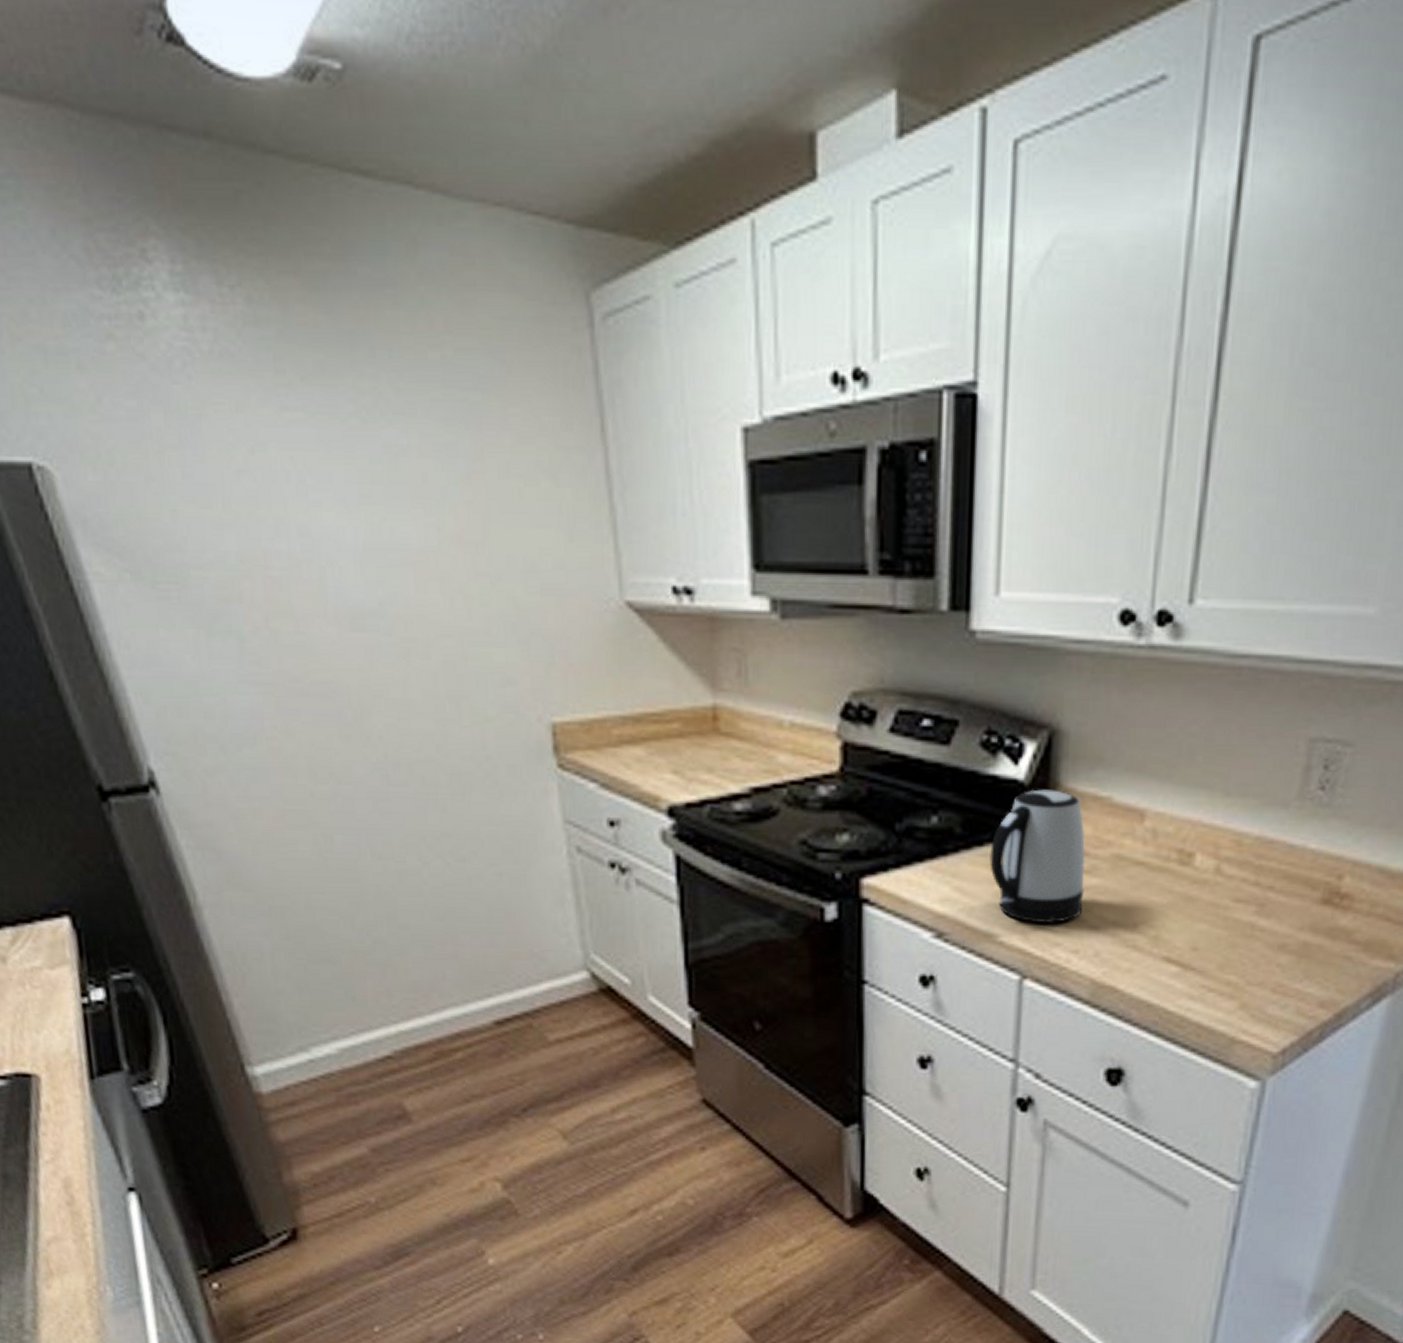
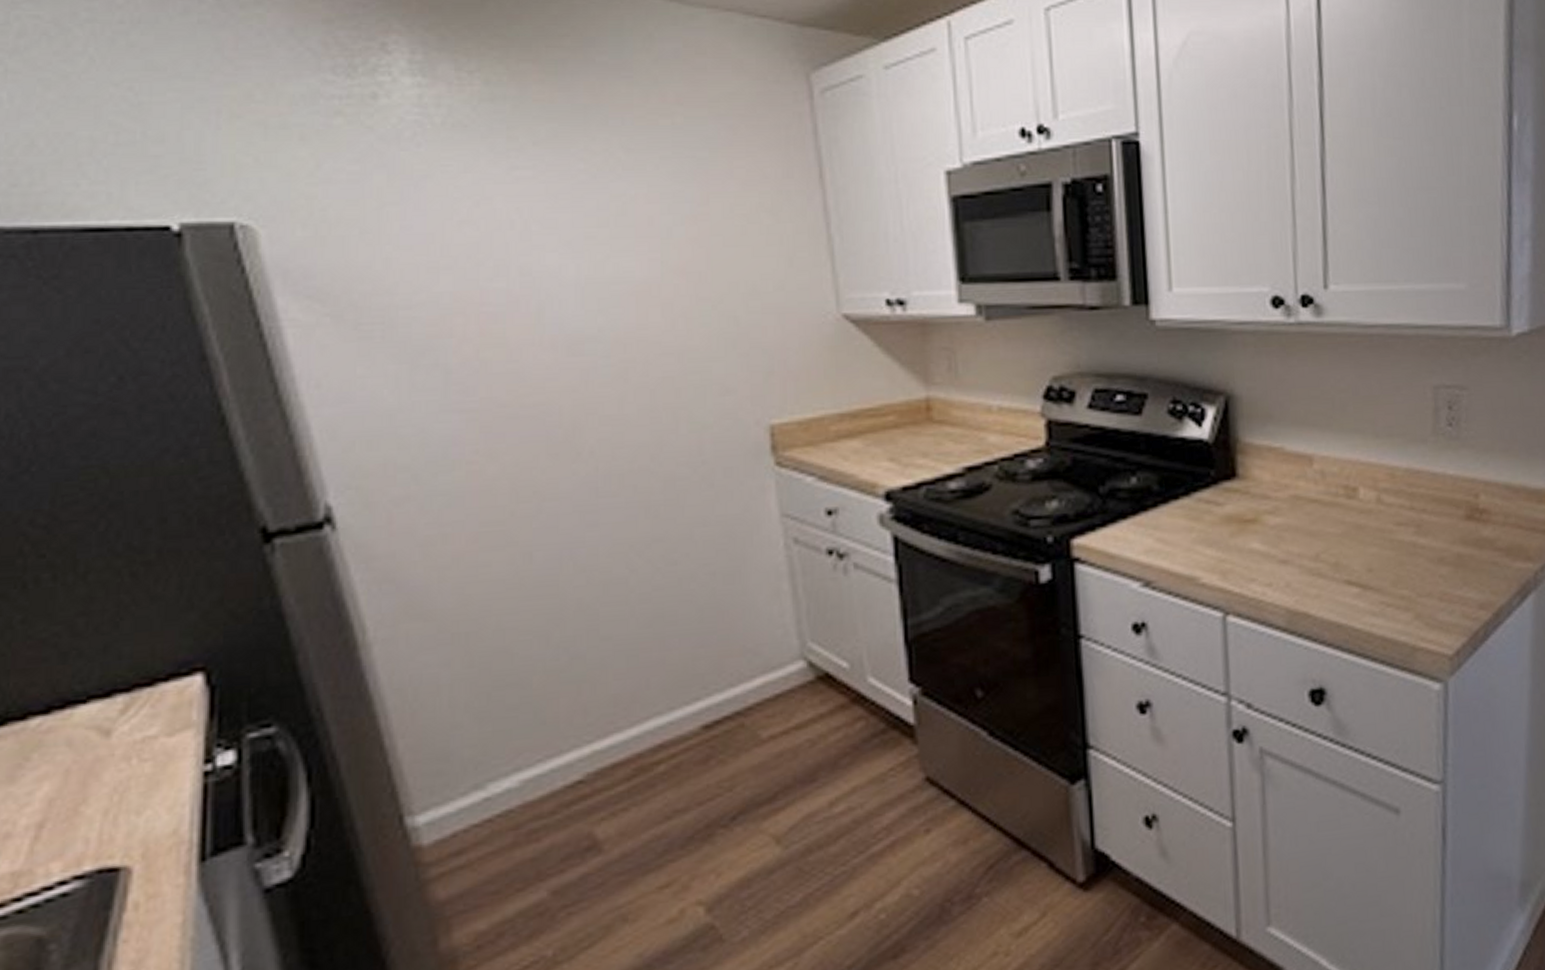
kettle: present [990,789,1086,924] -> none [1185,445,1271,563]

